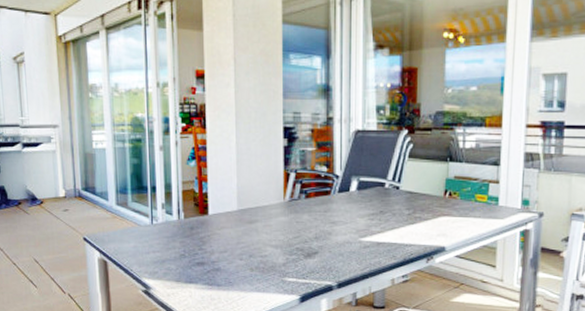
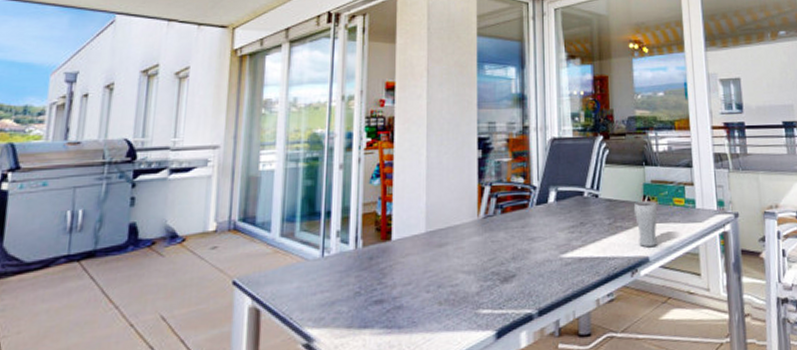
drinking glass: none [433,195,459,238] -> present [633,201,658,248]

